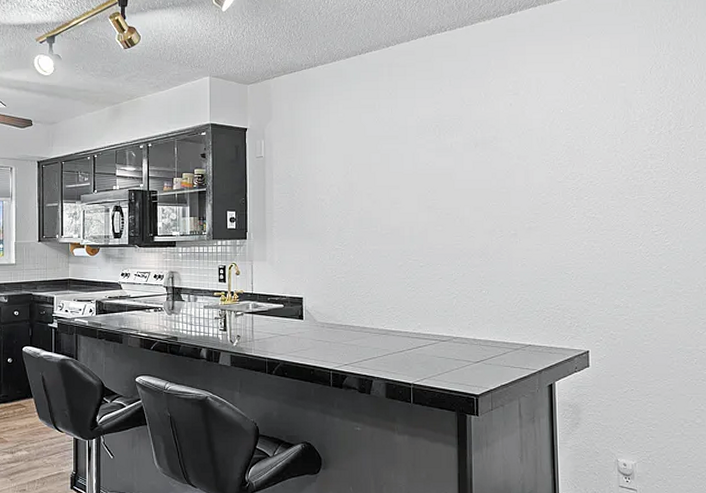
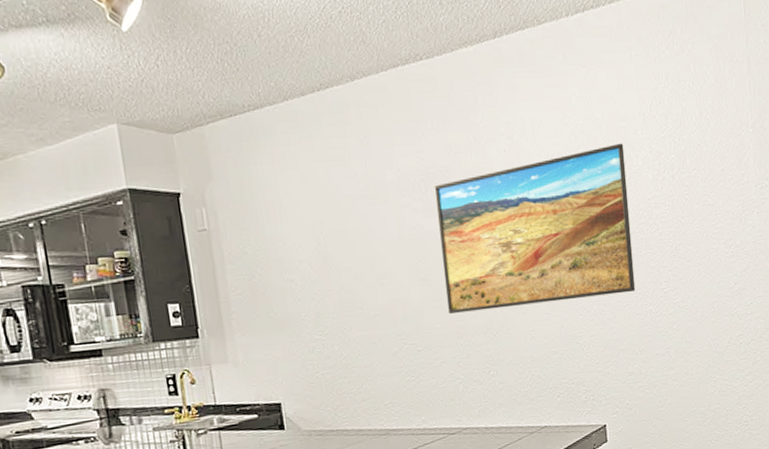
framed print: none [447,101,626,237] -> present [435,143,636,314]

